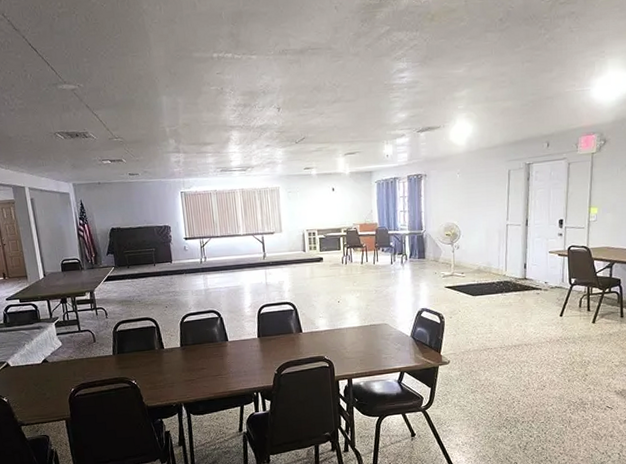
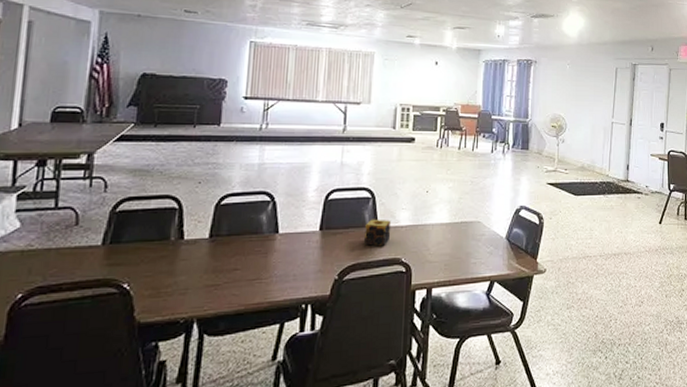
candle: none [292,326,314,348] -> present [363,219,391,247]

